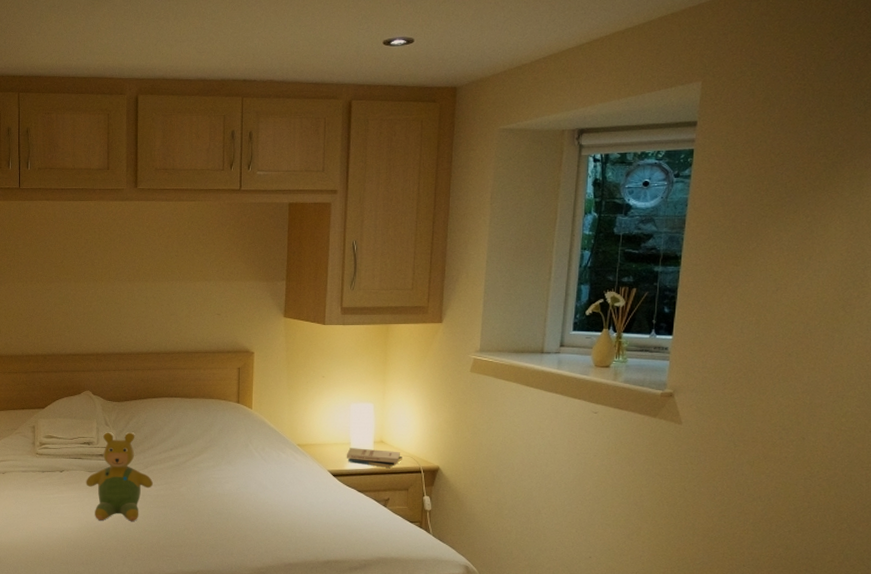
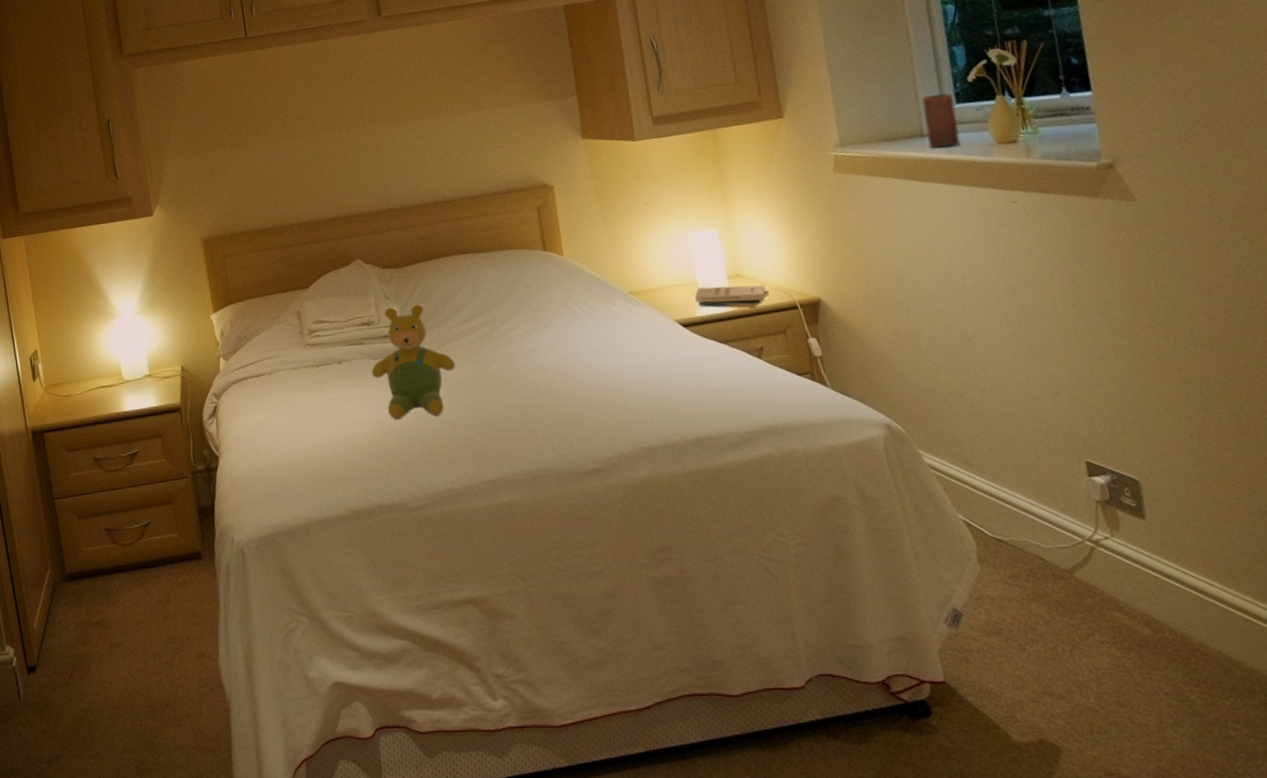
candle: none [546,321,571,364] -> present [921,93,961,148]

